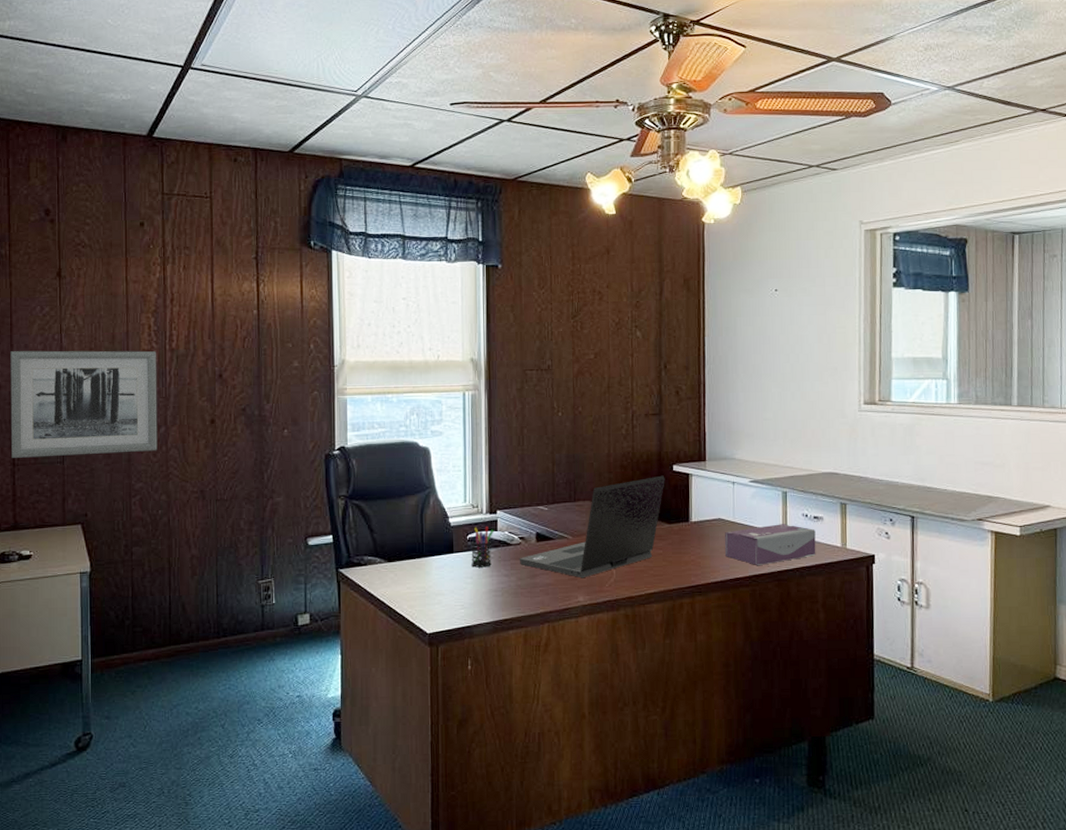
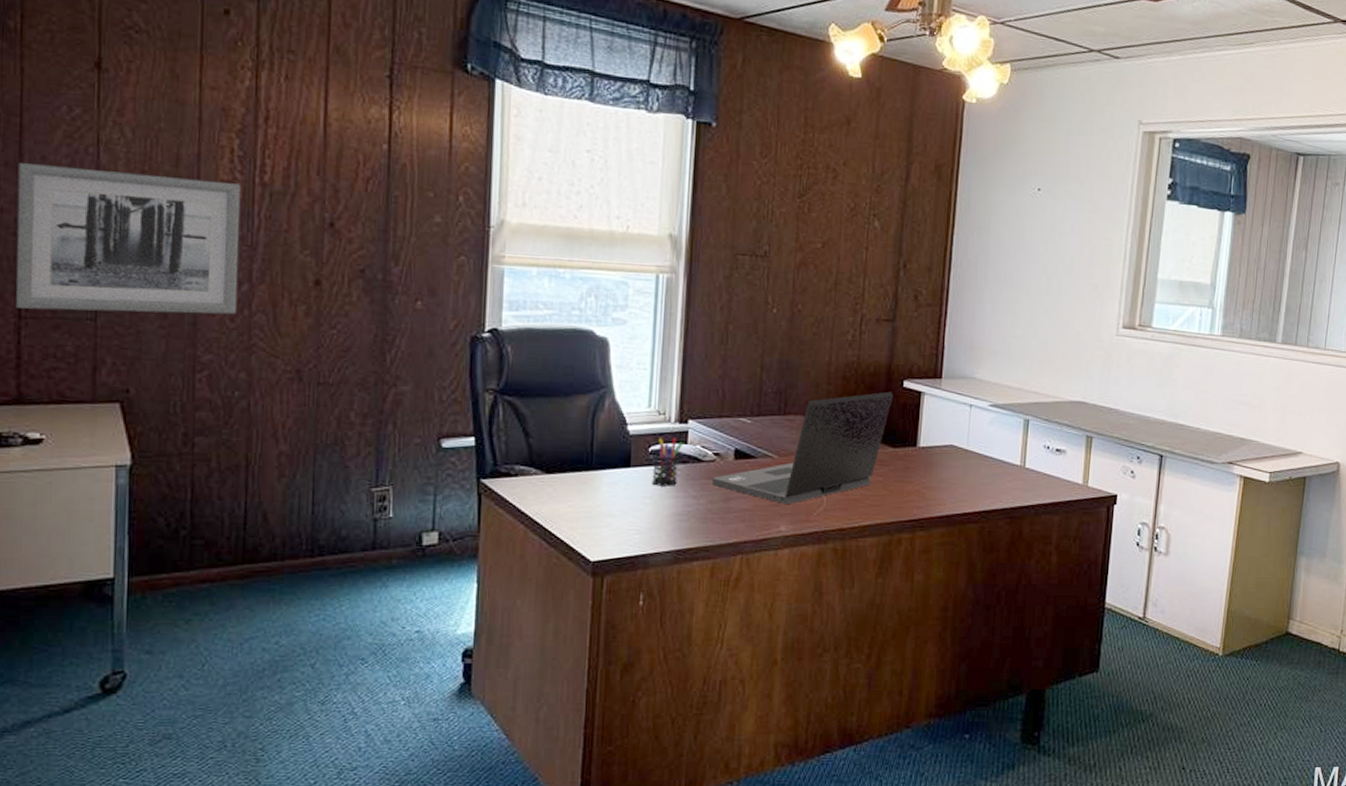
tissue box: present [724,524,816,565] -> none [953,455,1056,500]

